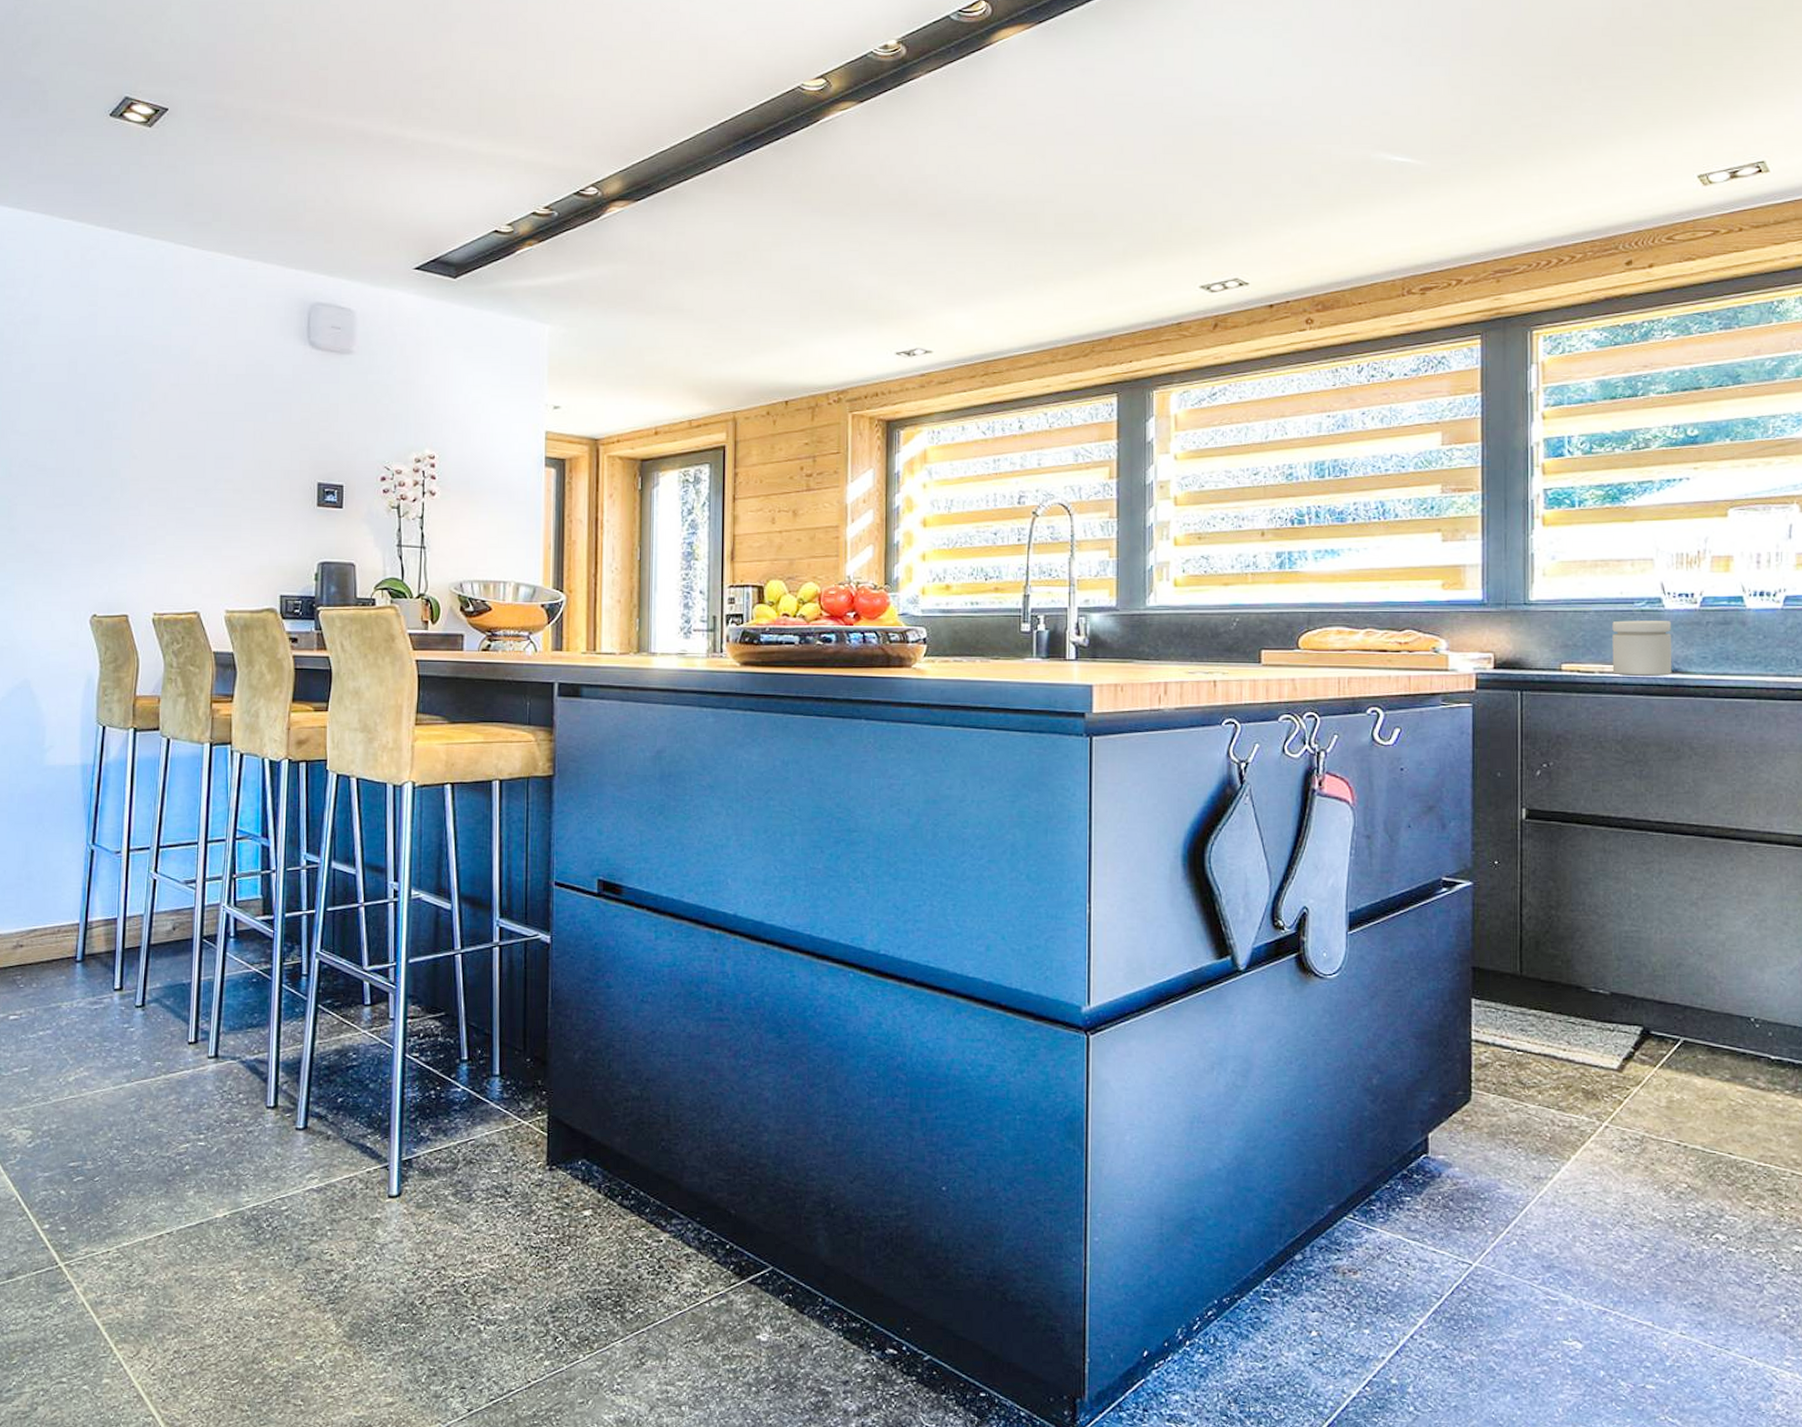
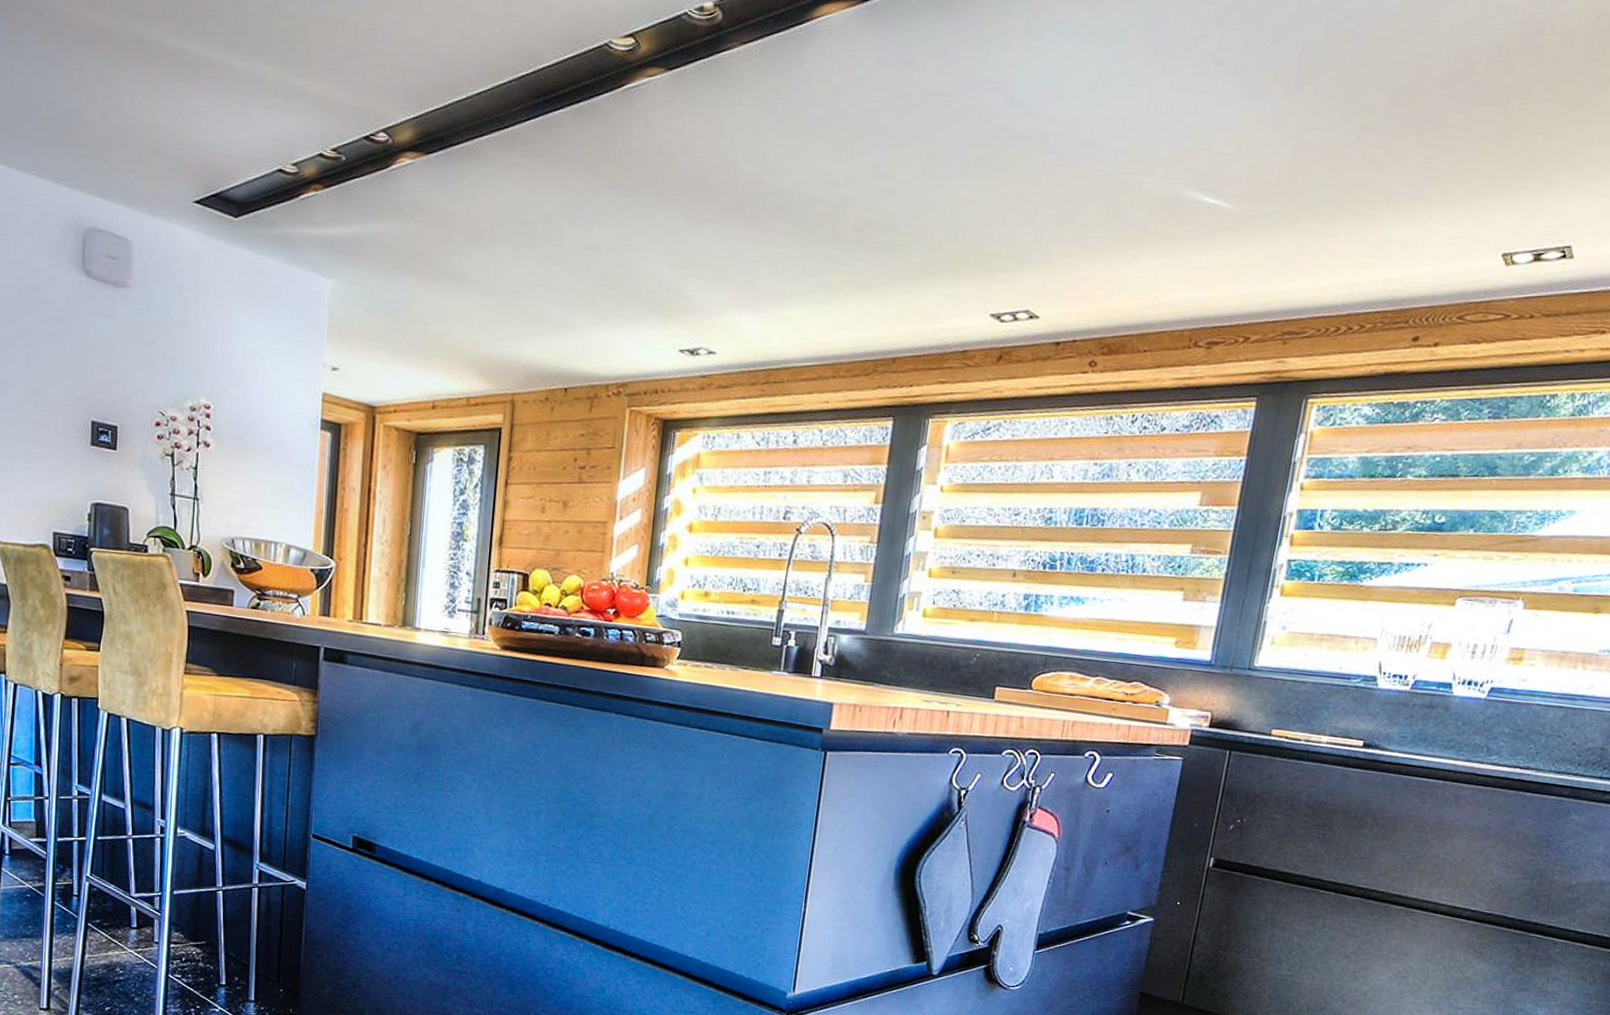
jar: present [1612,620,1672,677] -> none [1317,694,1381,751]

